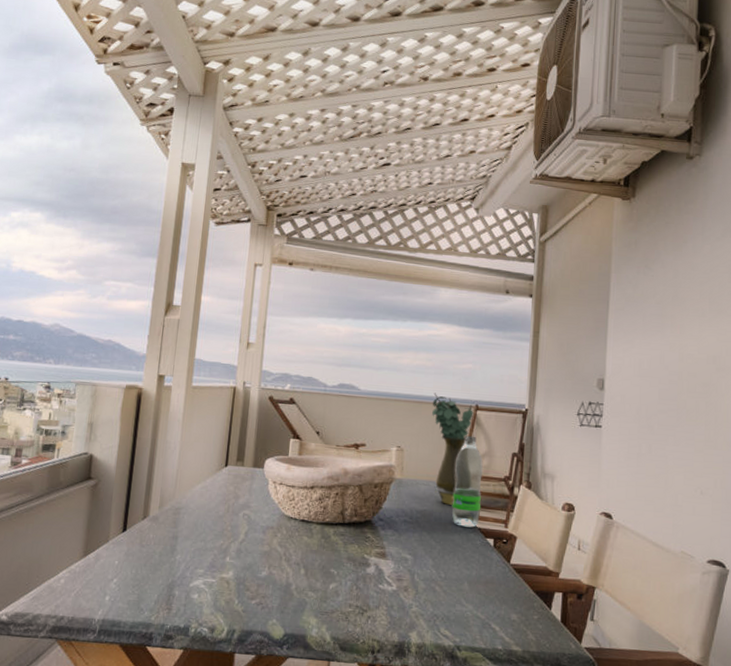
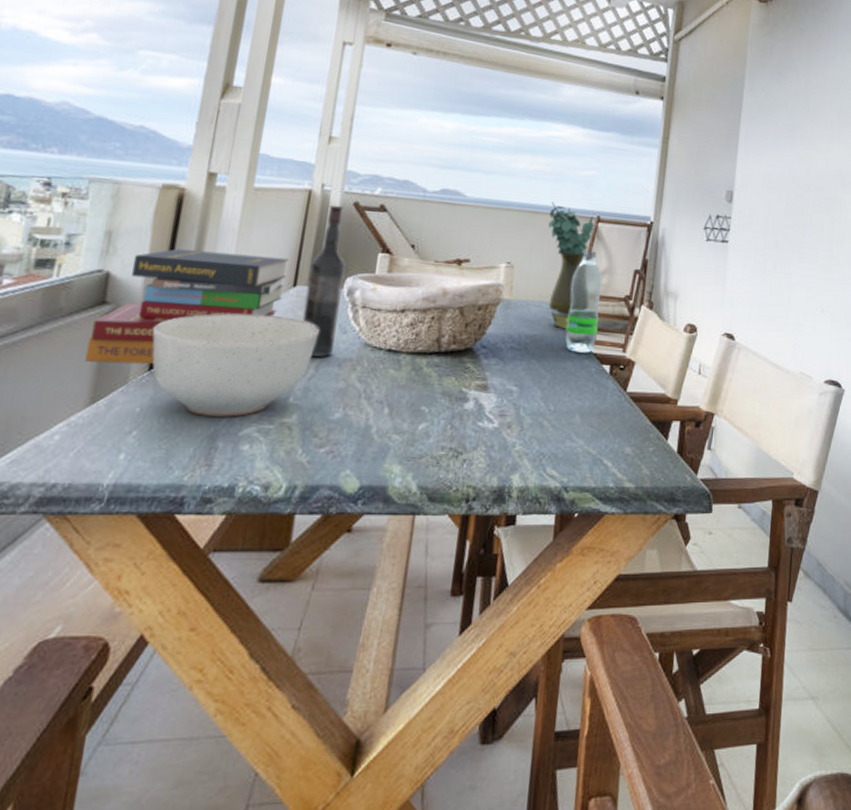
books: none [79,436,221,528] -> present [85,249,289,365]
bowl: none [124,487,247,571] -> present [152,313,319,417]
wine bottle: none [233,399,266,525] -> present [302,204,346,358]

